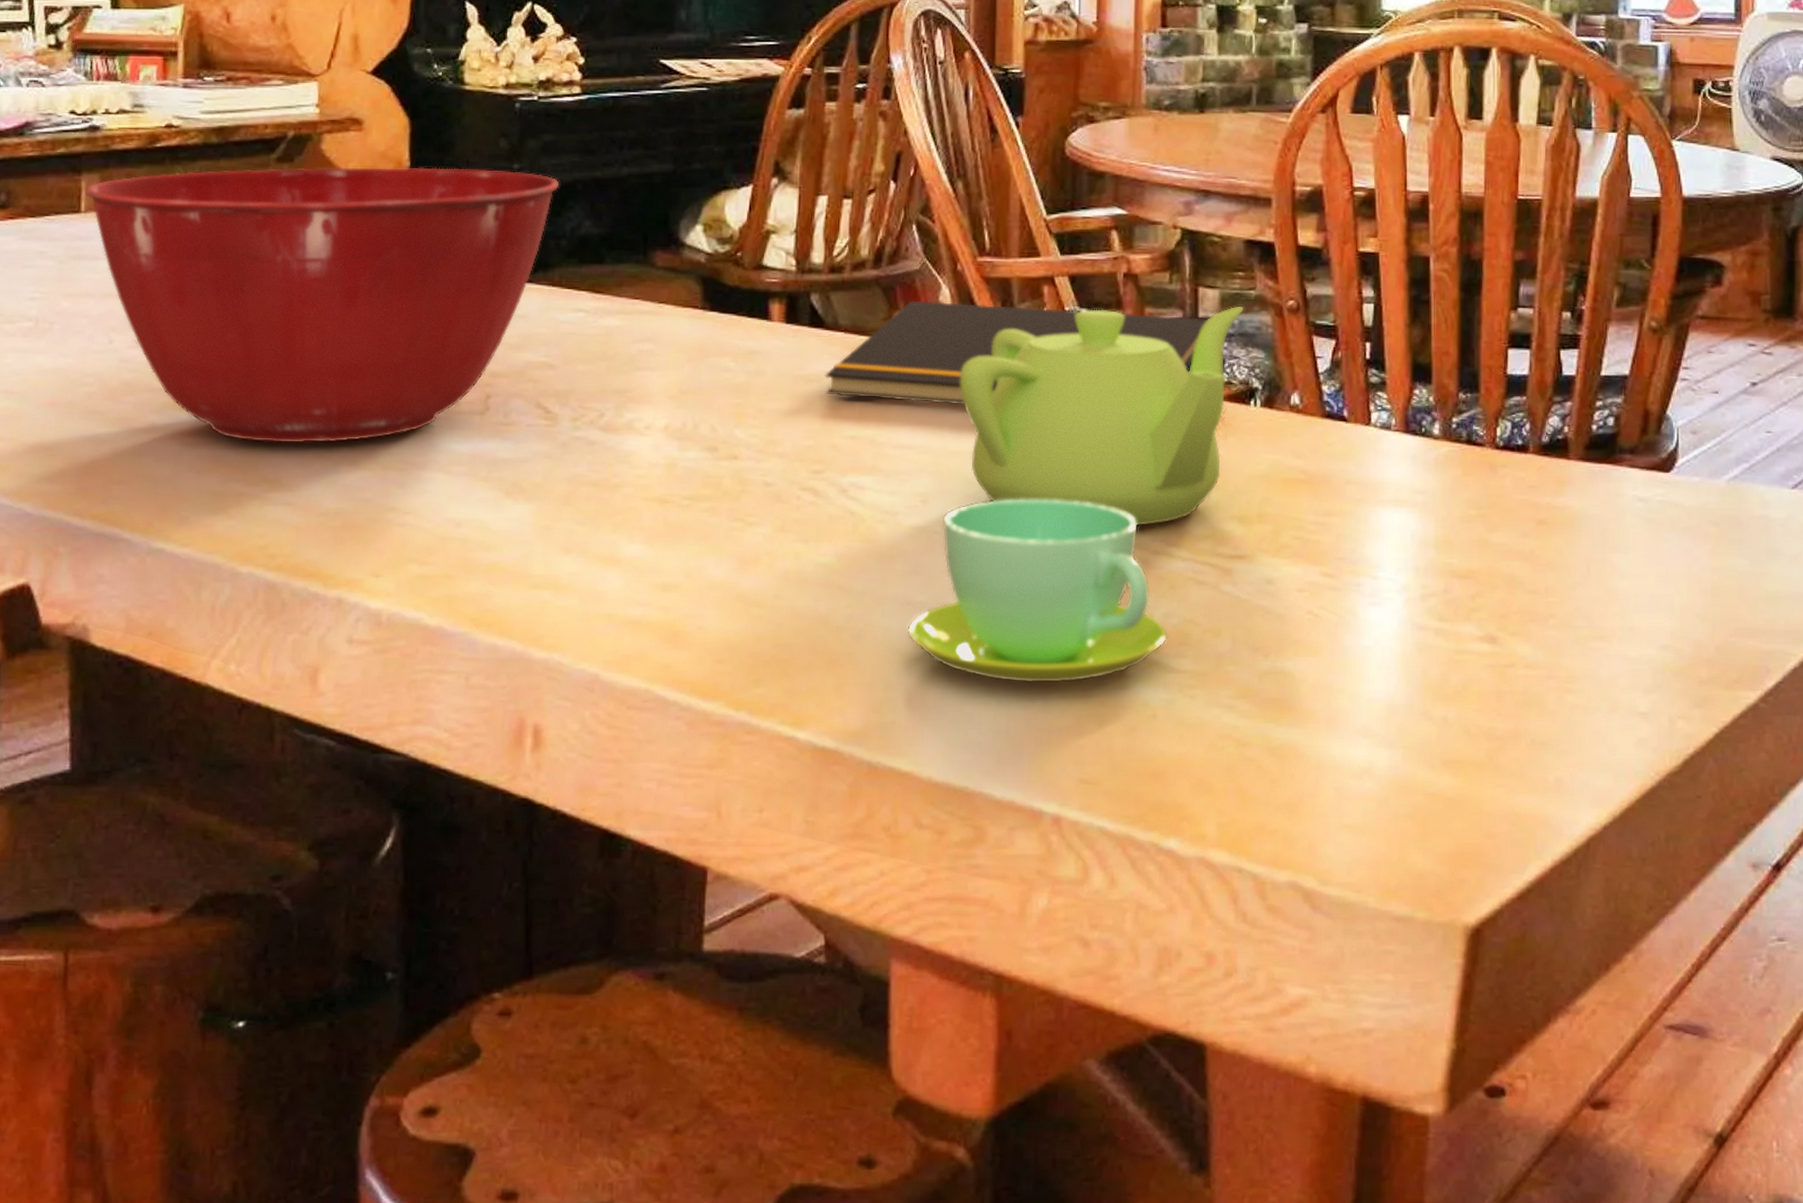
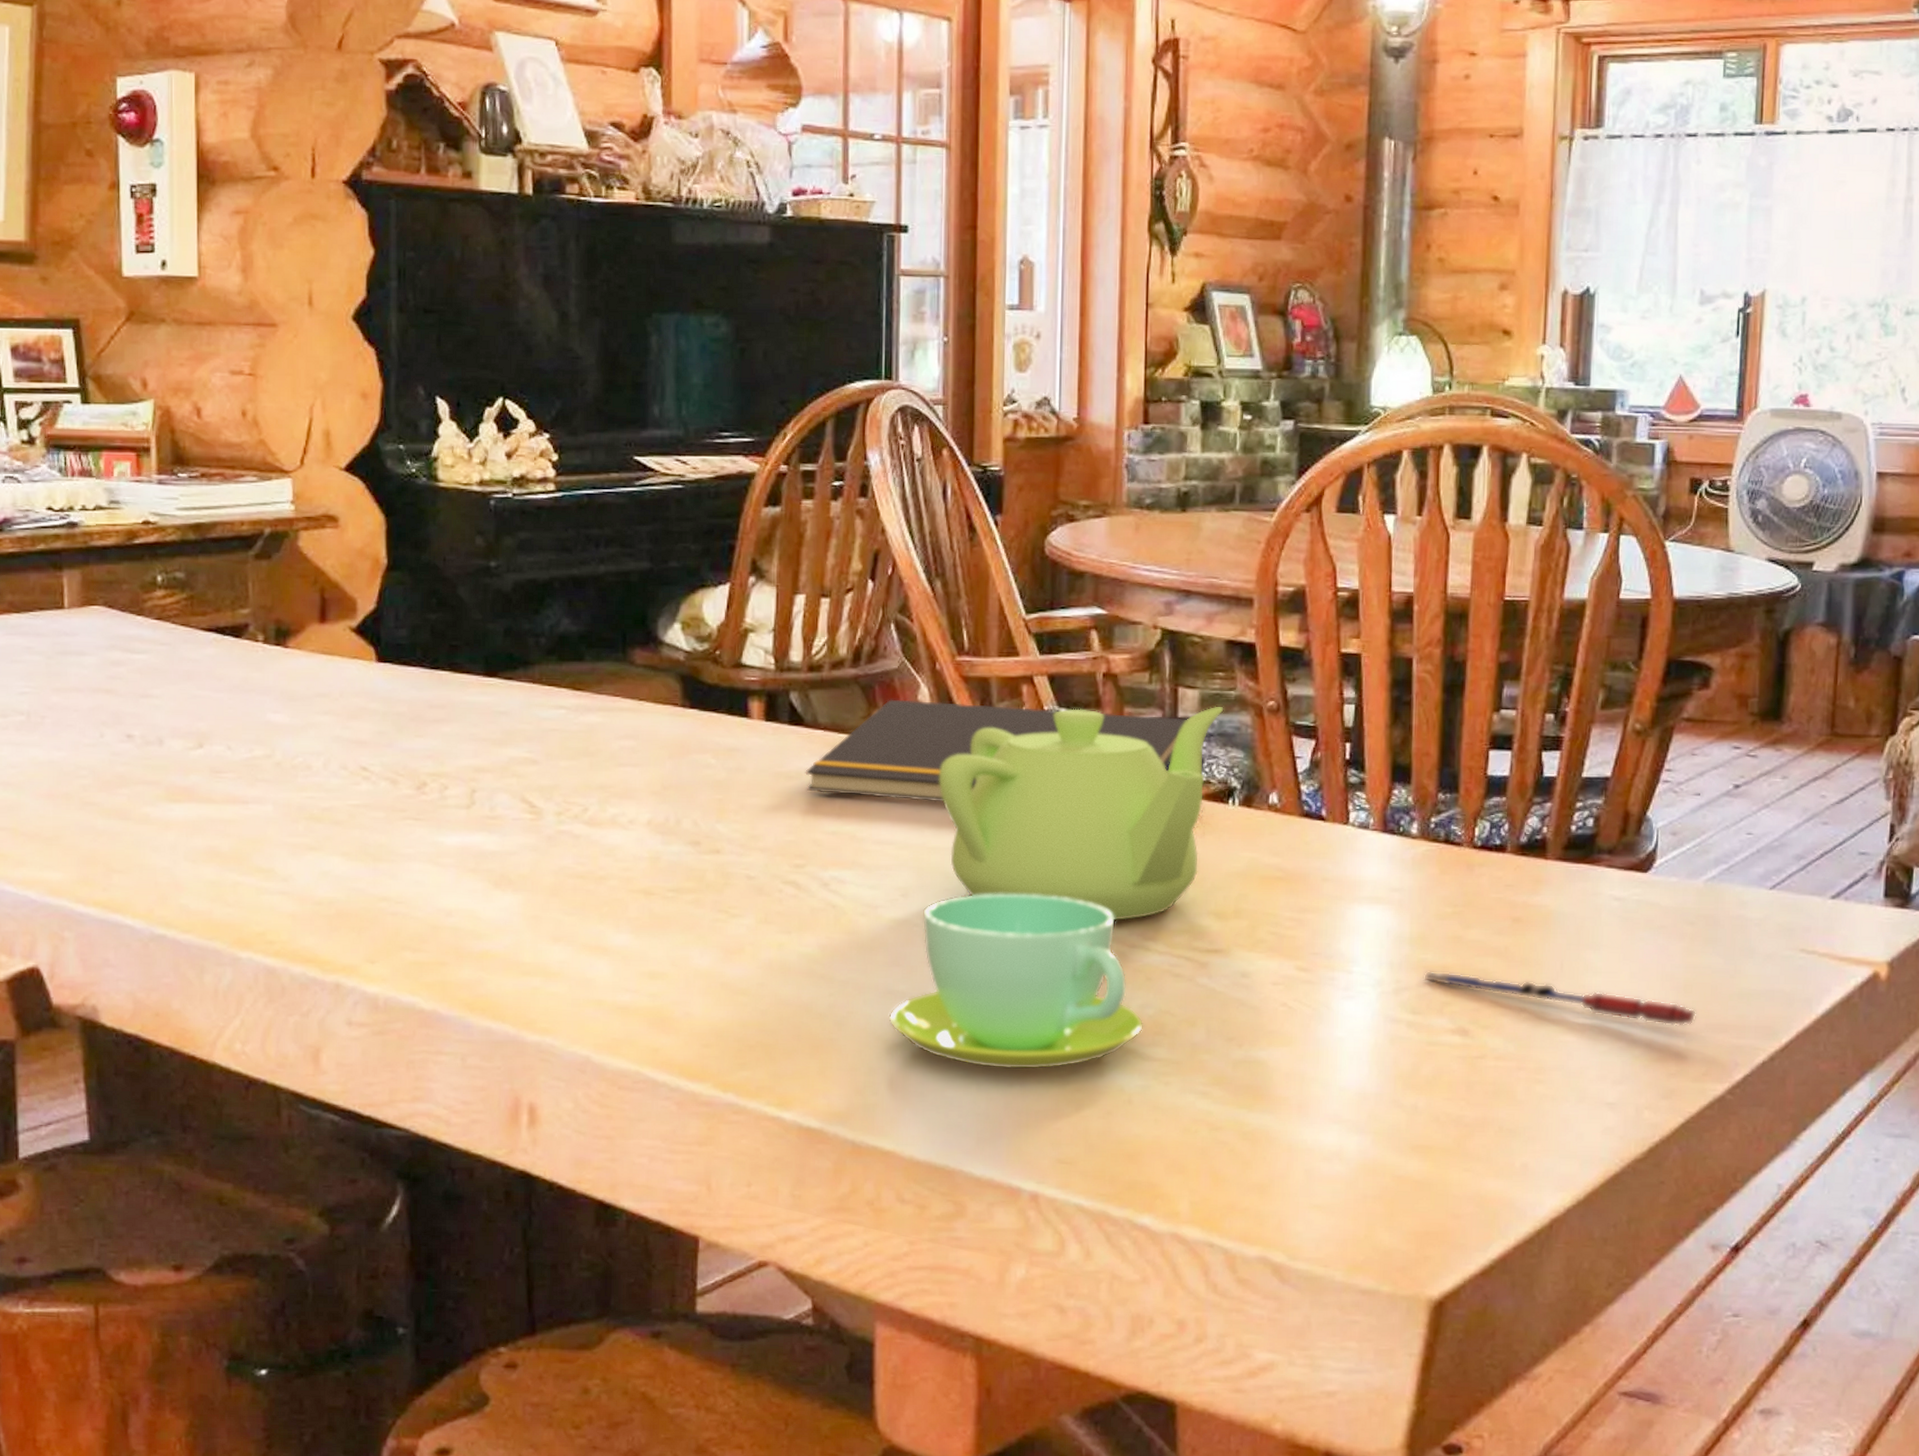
mixing bowl: present [85,167,560,443] -> none [68,564,537,835]
pen: none [1448,575,1725,631] -> present [1422,970,1696,1026]

